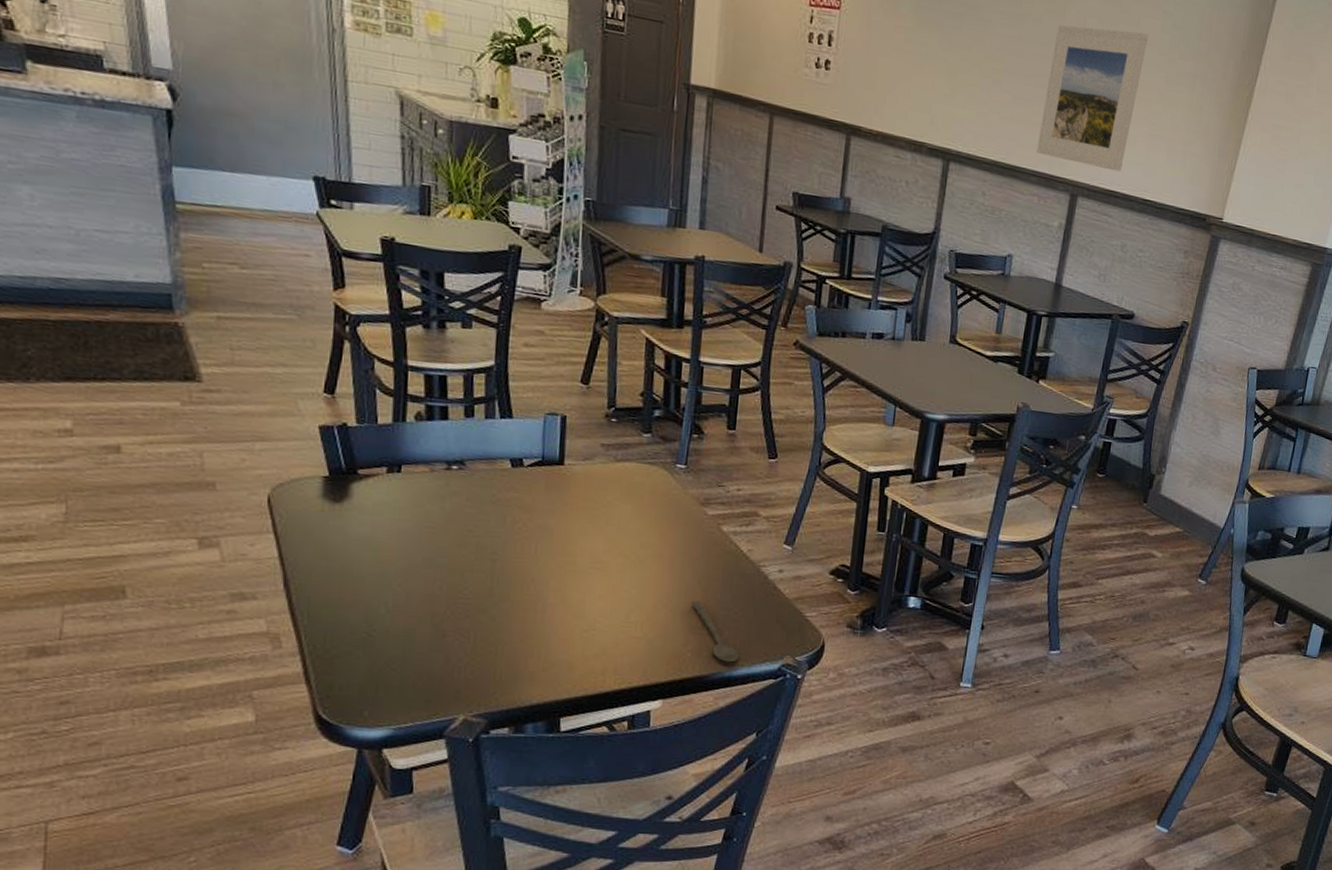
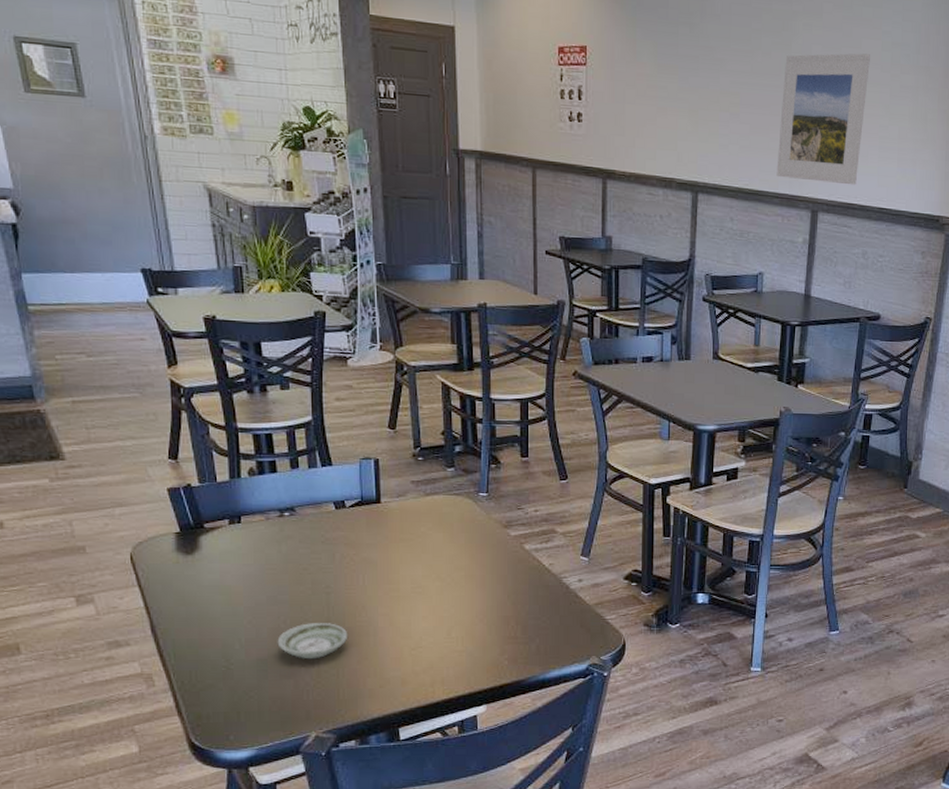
saucer: none [429,592,513,633] -> present [277,623,348,660]
spoon: present [691,600,739,663] -> none [503,613,550,667]

